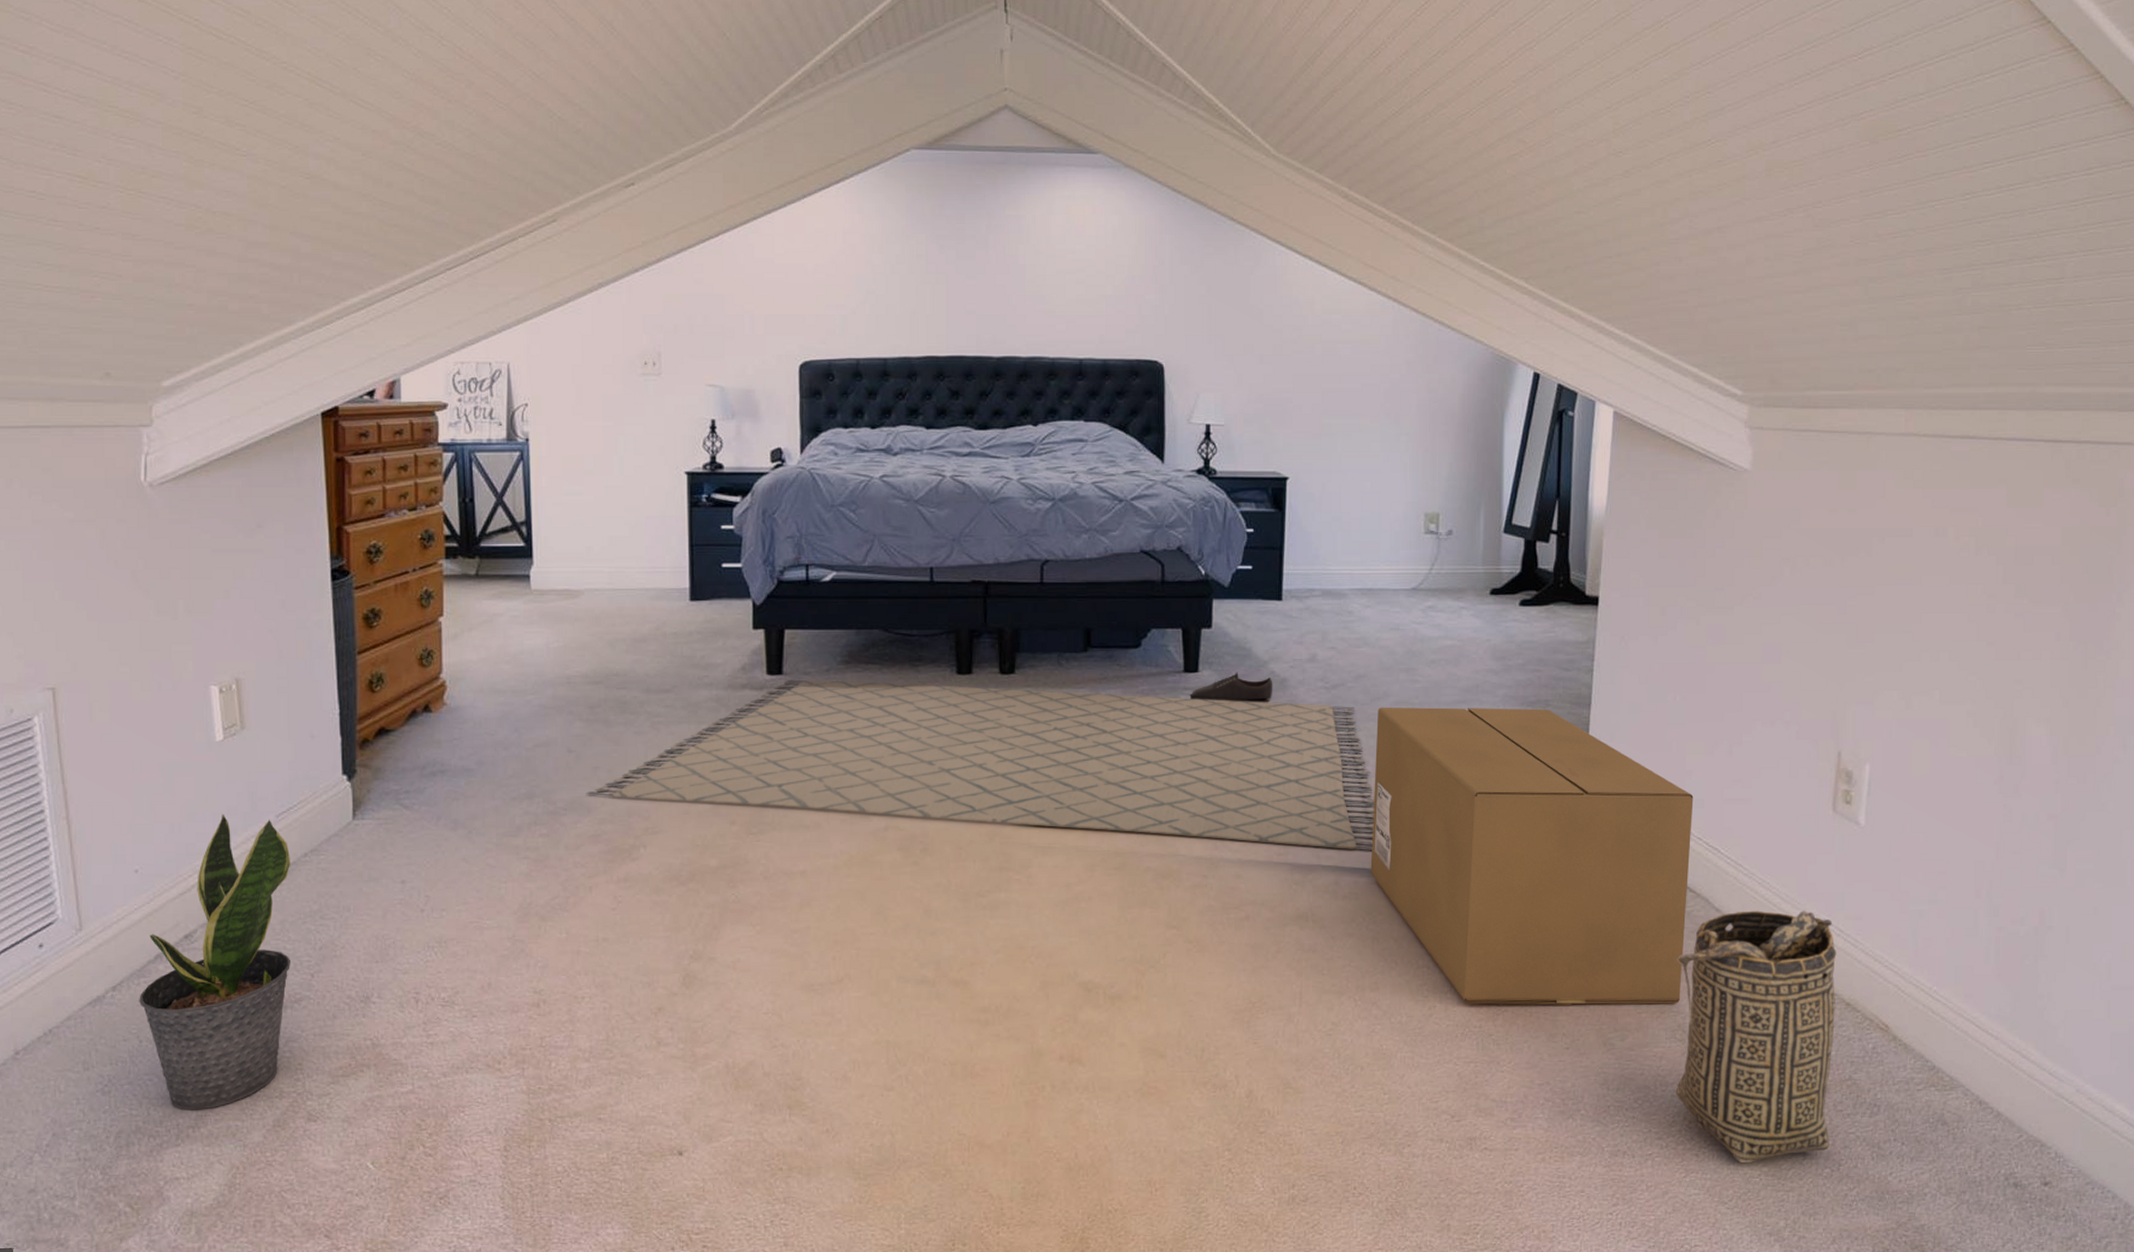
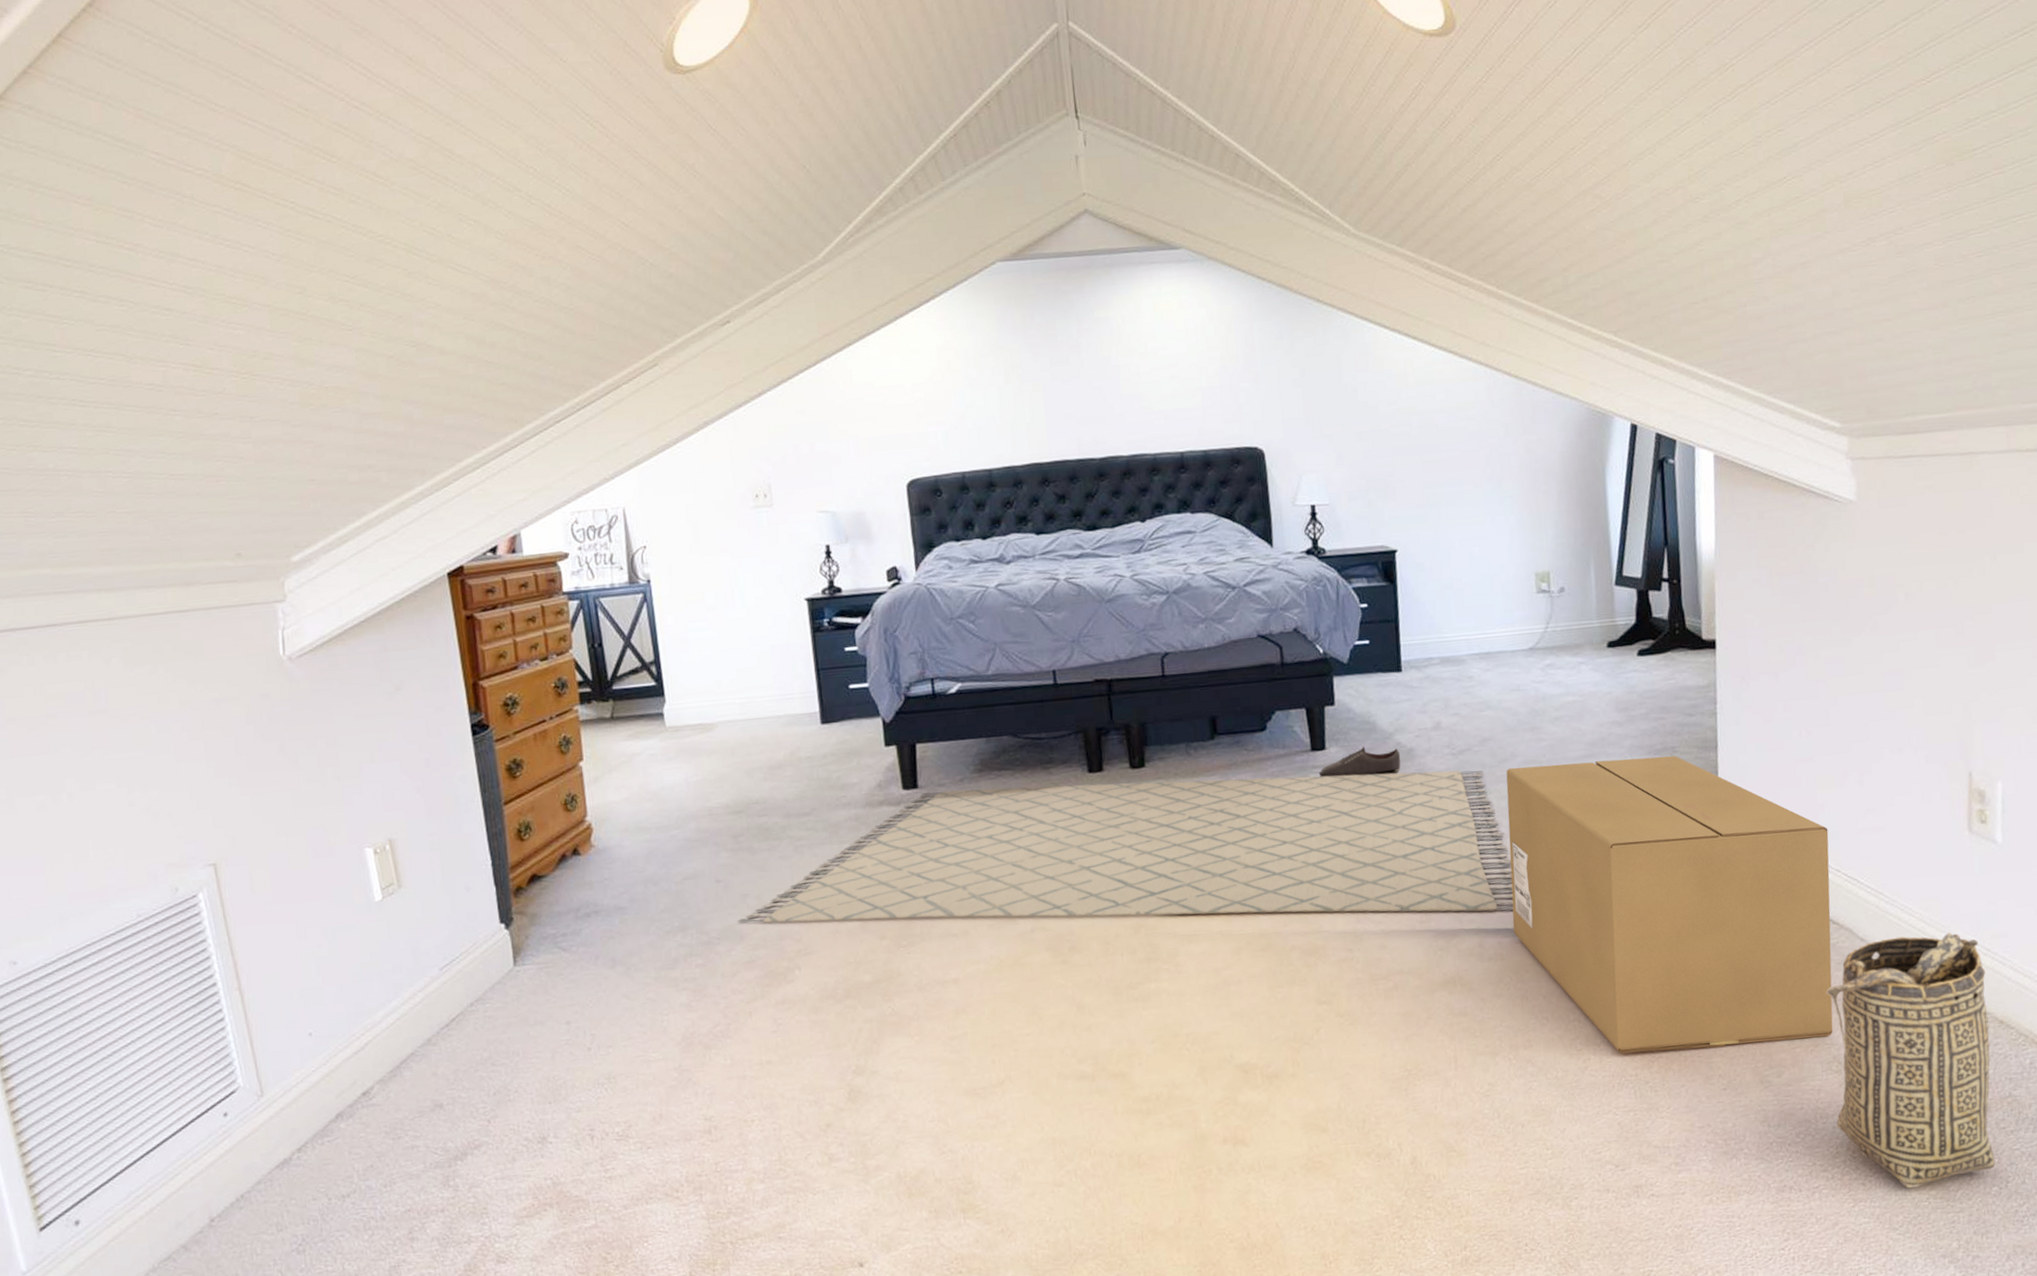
potted plant: present [139,813,291,1110] -> none [324,971,467,1262]

